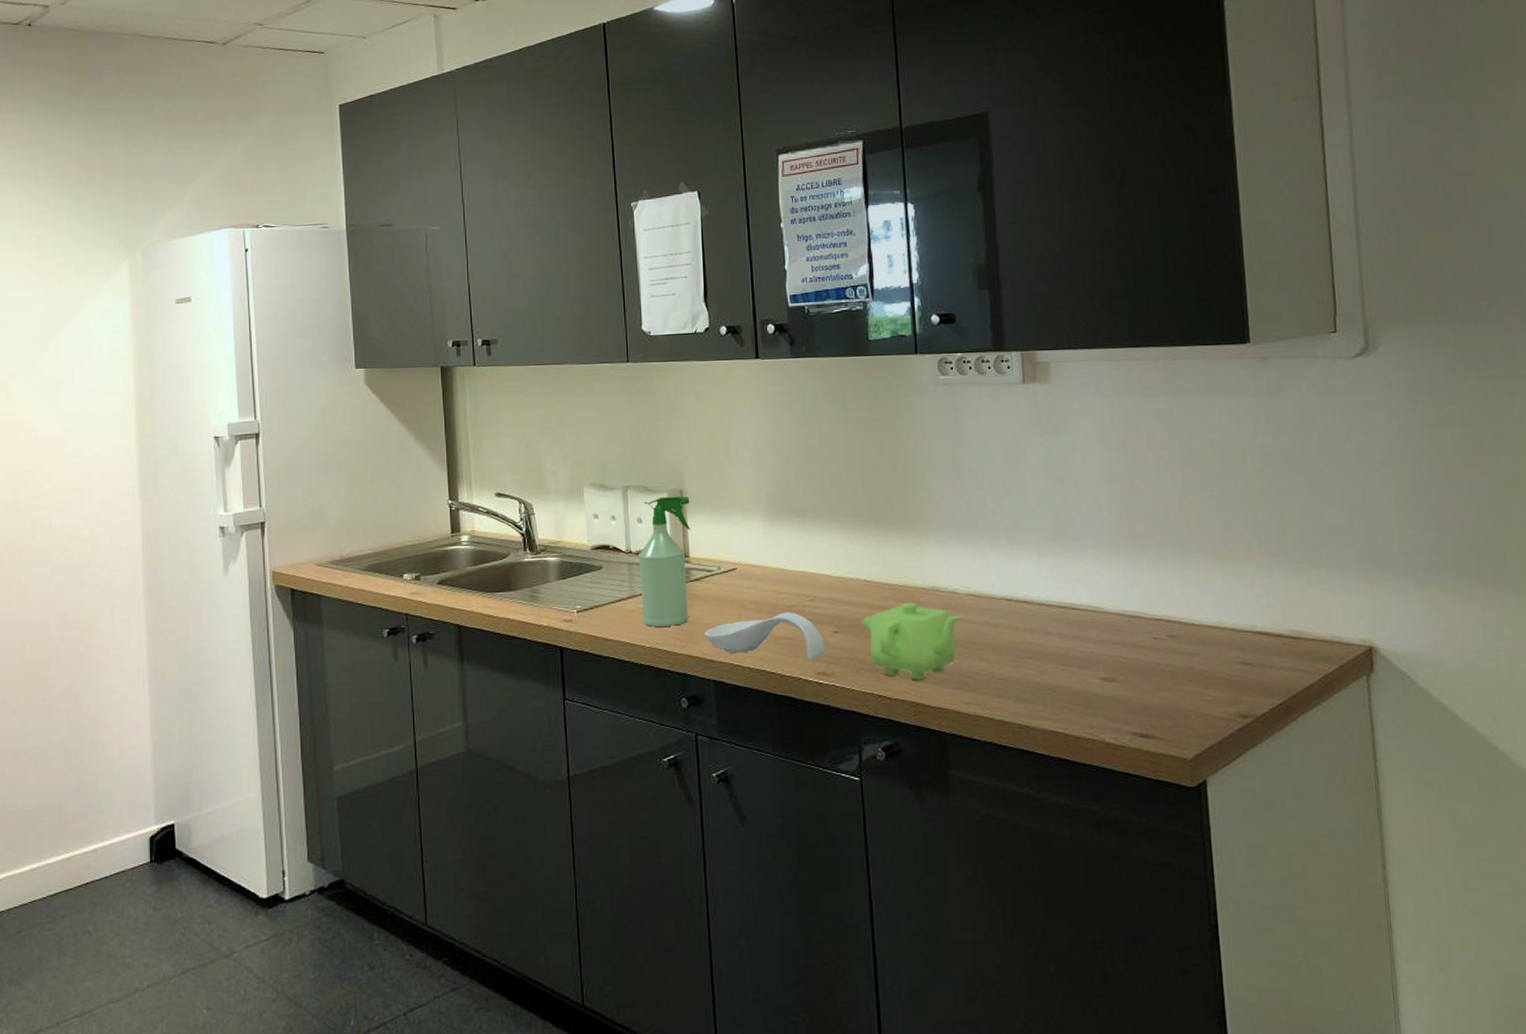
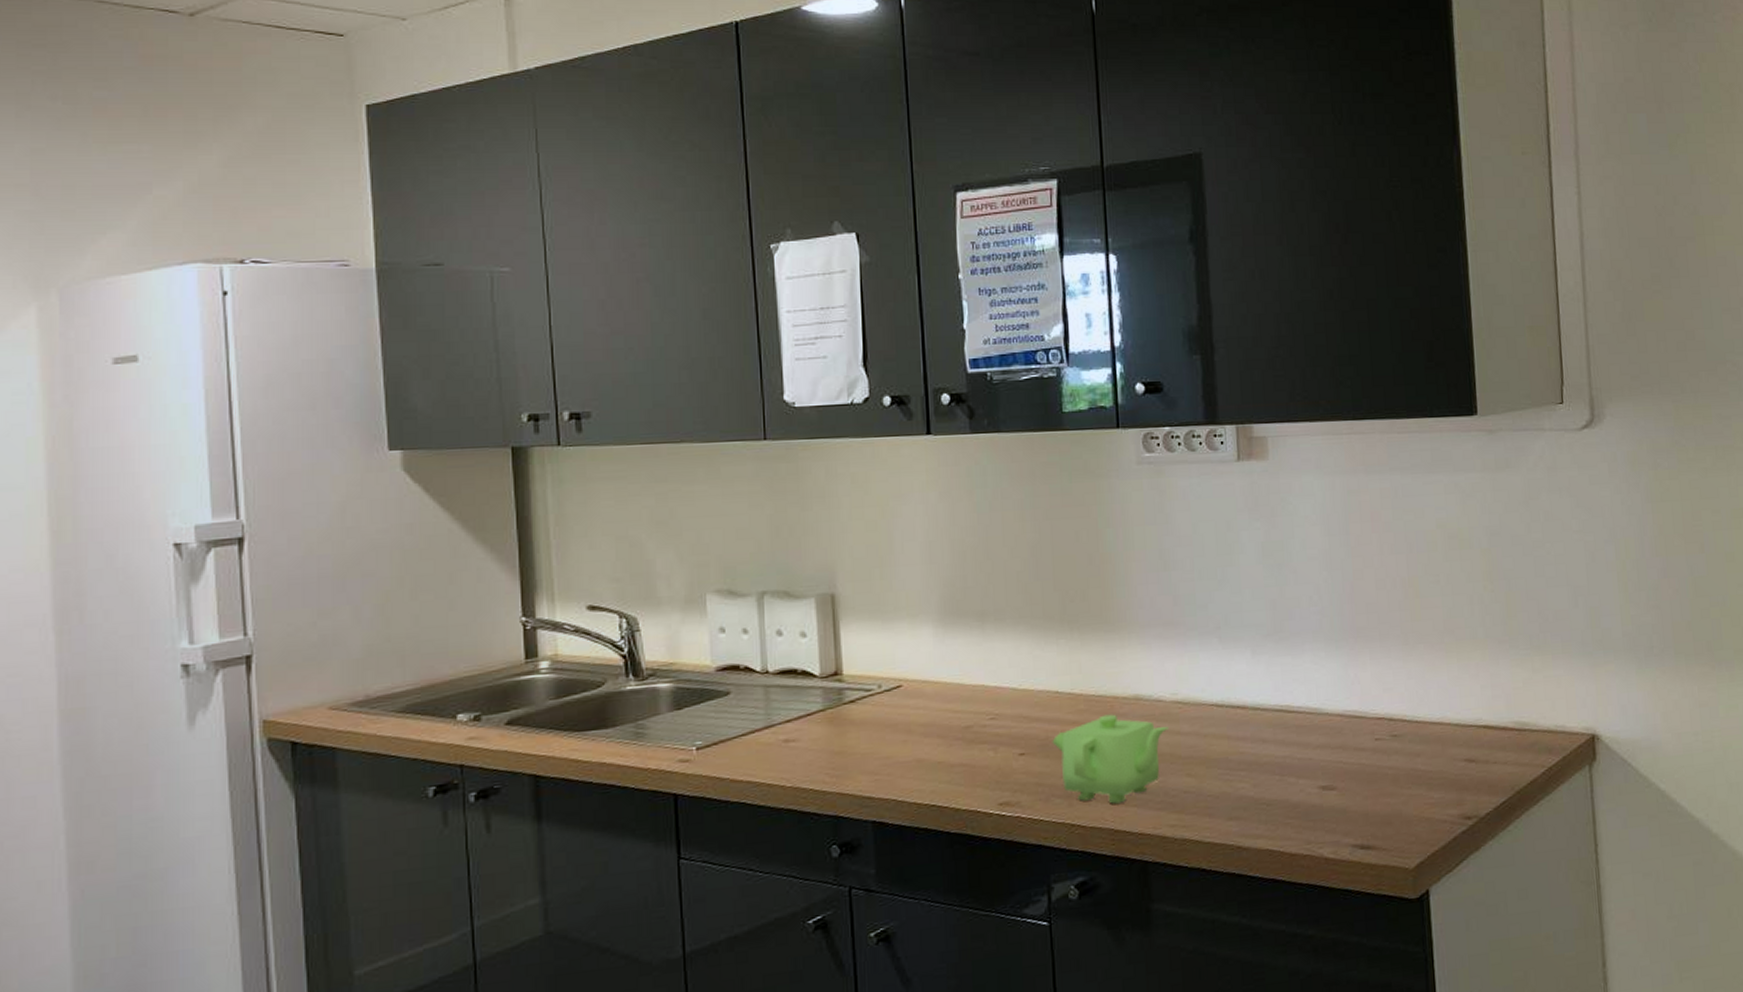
spray bottle: present [638,496,690,627] -> none [776,601,844,762]
spoon rest: present [704,612,827,660] -> none [861,734,1010,789]

